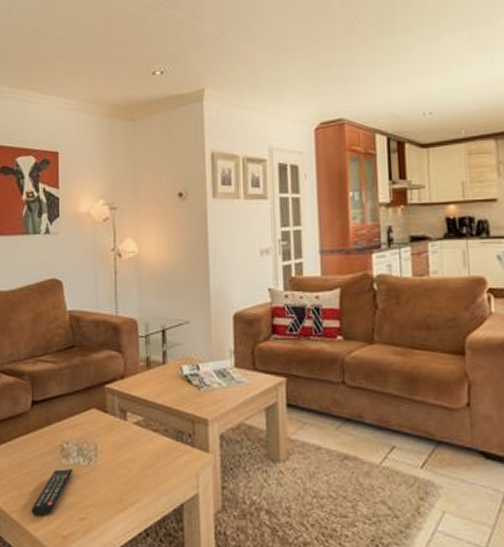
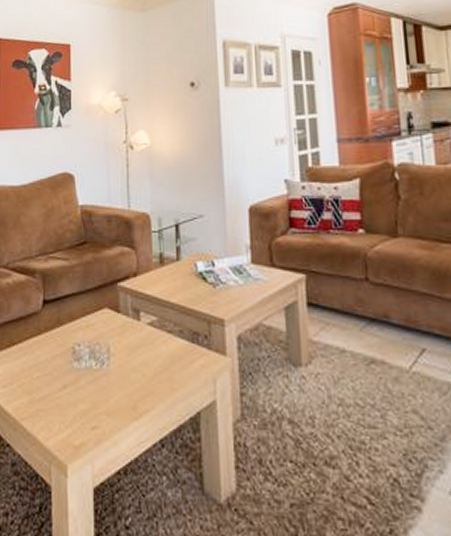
remote control: present [30,469,73,517] -> none [41,373,85,425]

